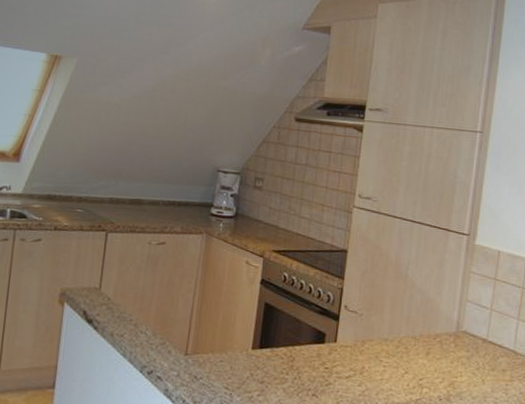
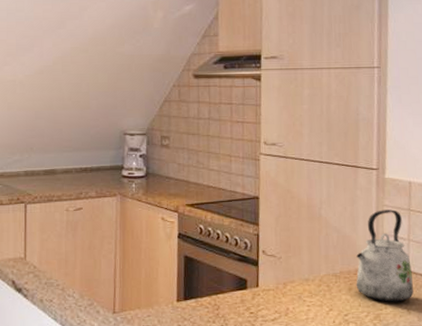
kettle: none [434,276,491,371] -> present [356,209,414,302]

